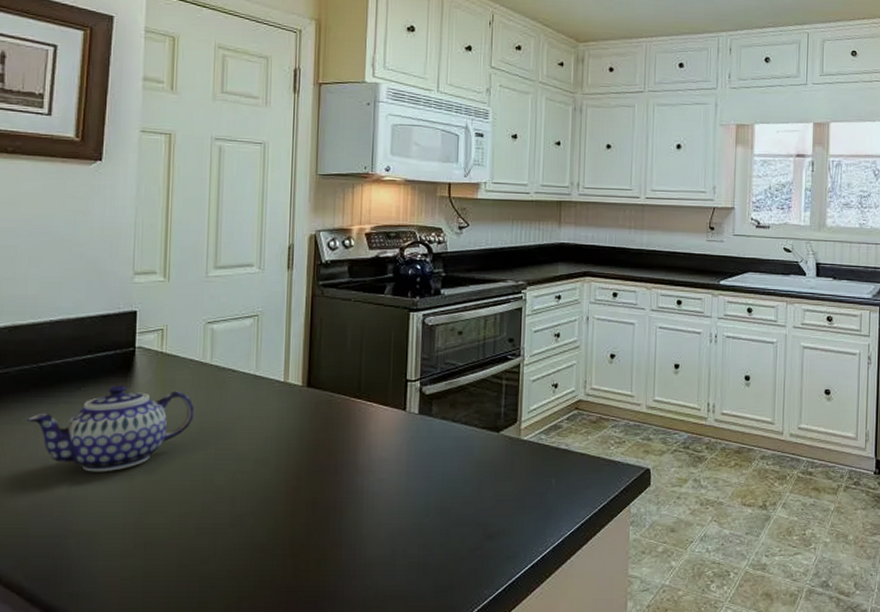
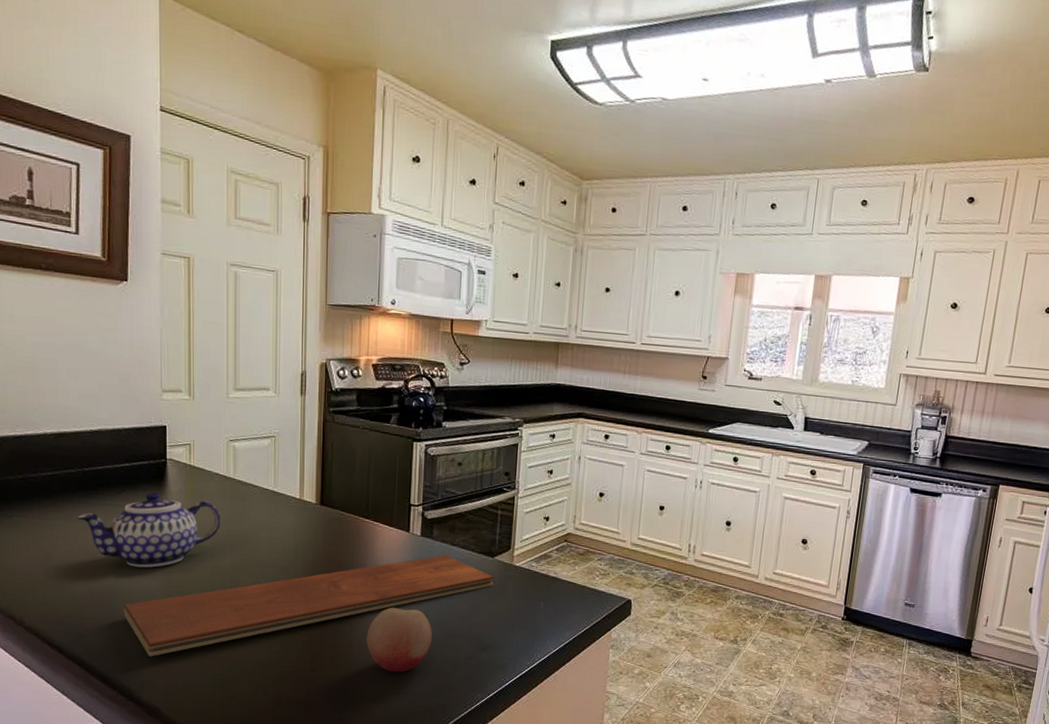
chopping board: none [75,433,500,577] -> present [123,555,494,657]
fruit: none [358,496,432,573] -> present [366,607,432,673]

